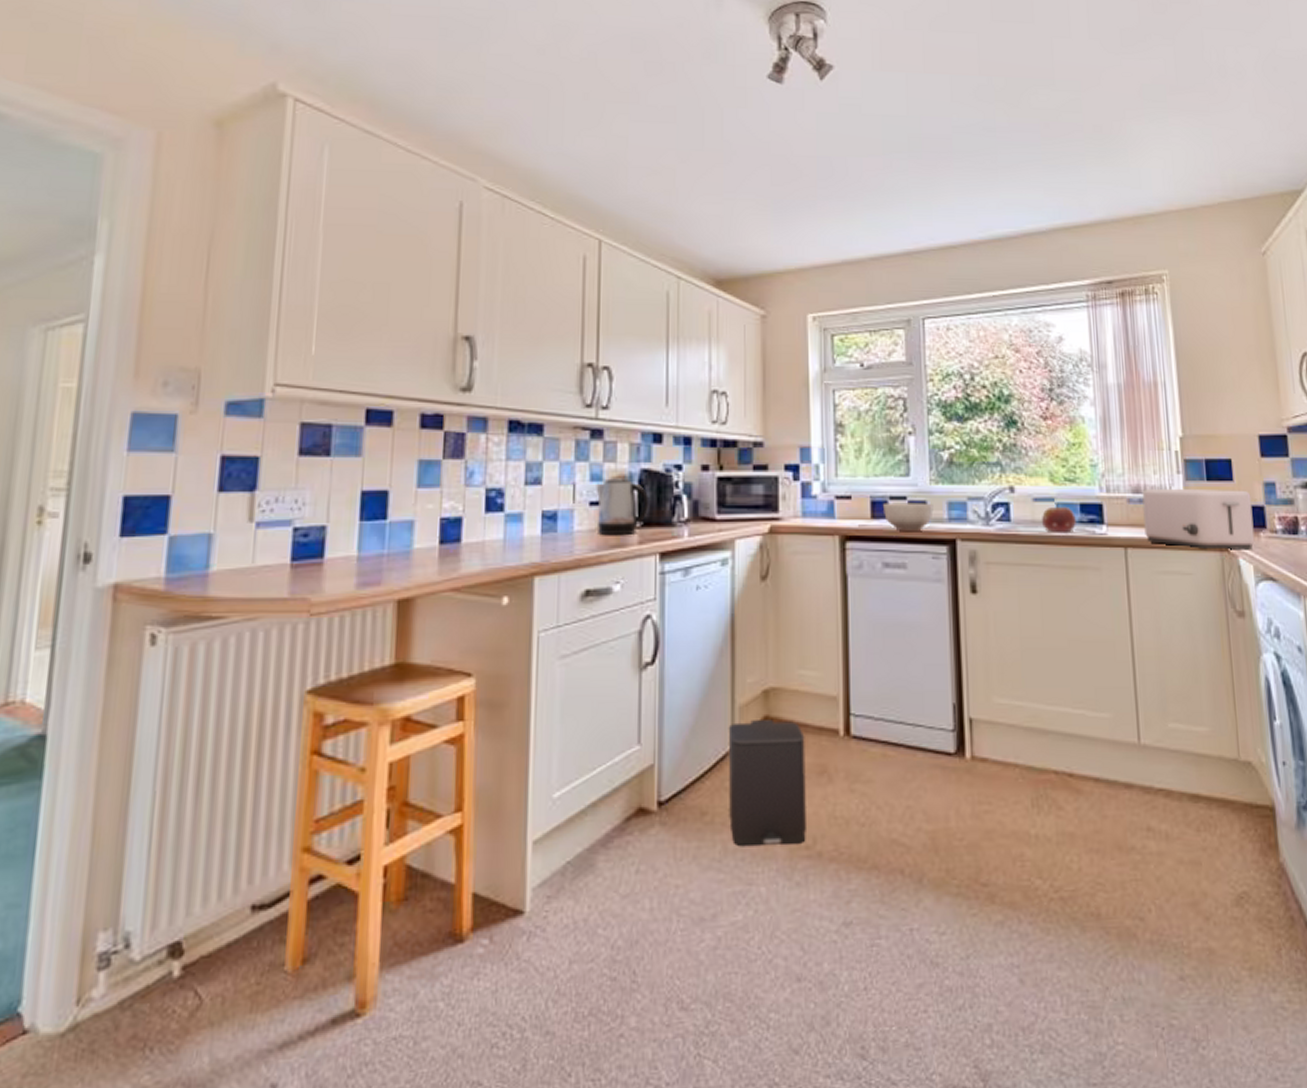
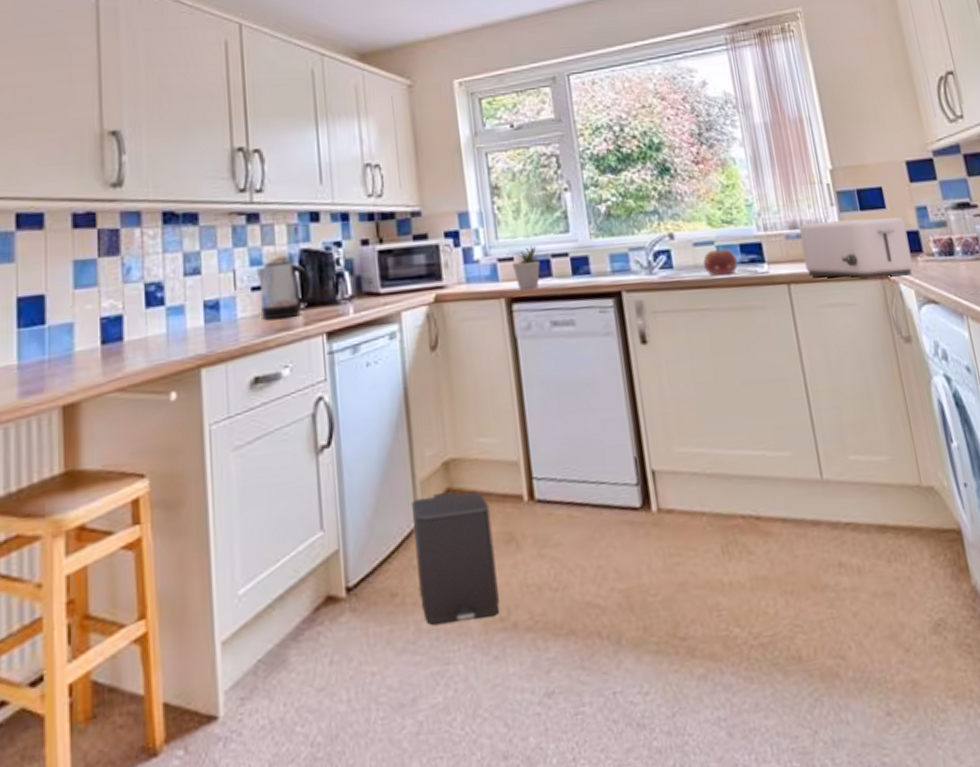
potted plant: none [849,485,878,529] -> present [511,245,540,289]
bowl: present [882,503,934,531] -> none [545,257,597,288]

